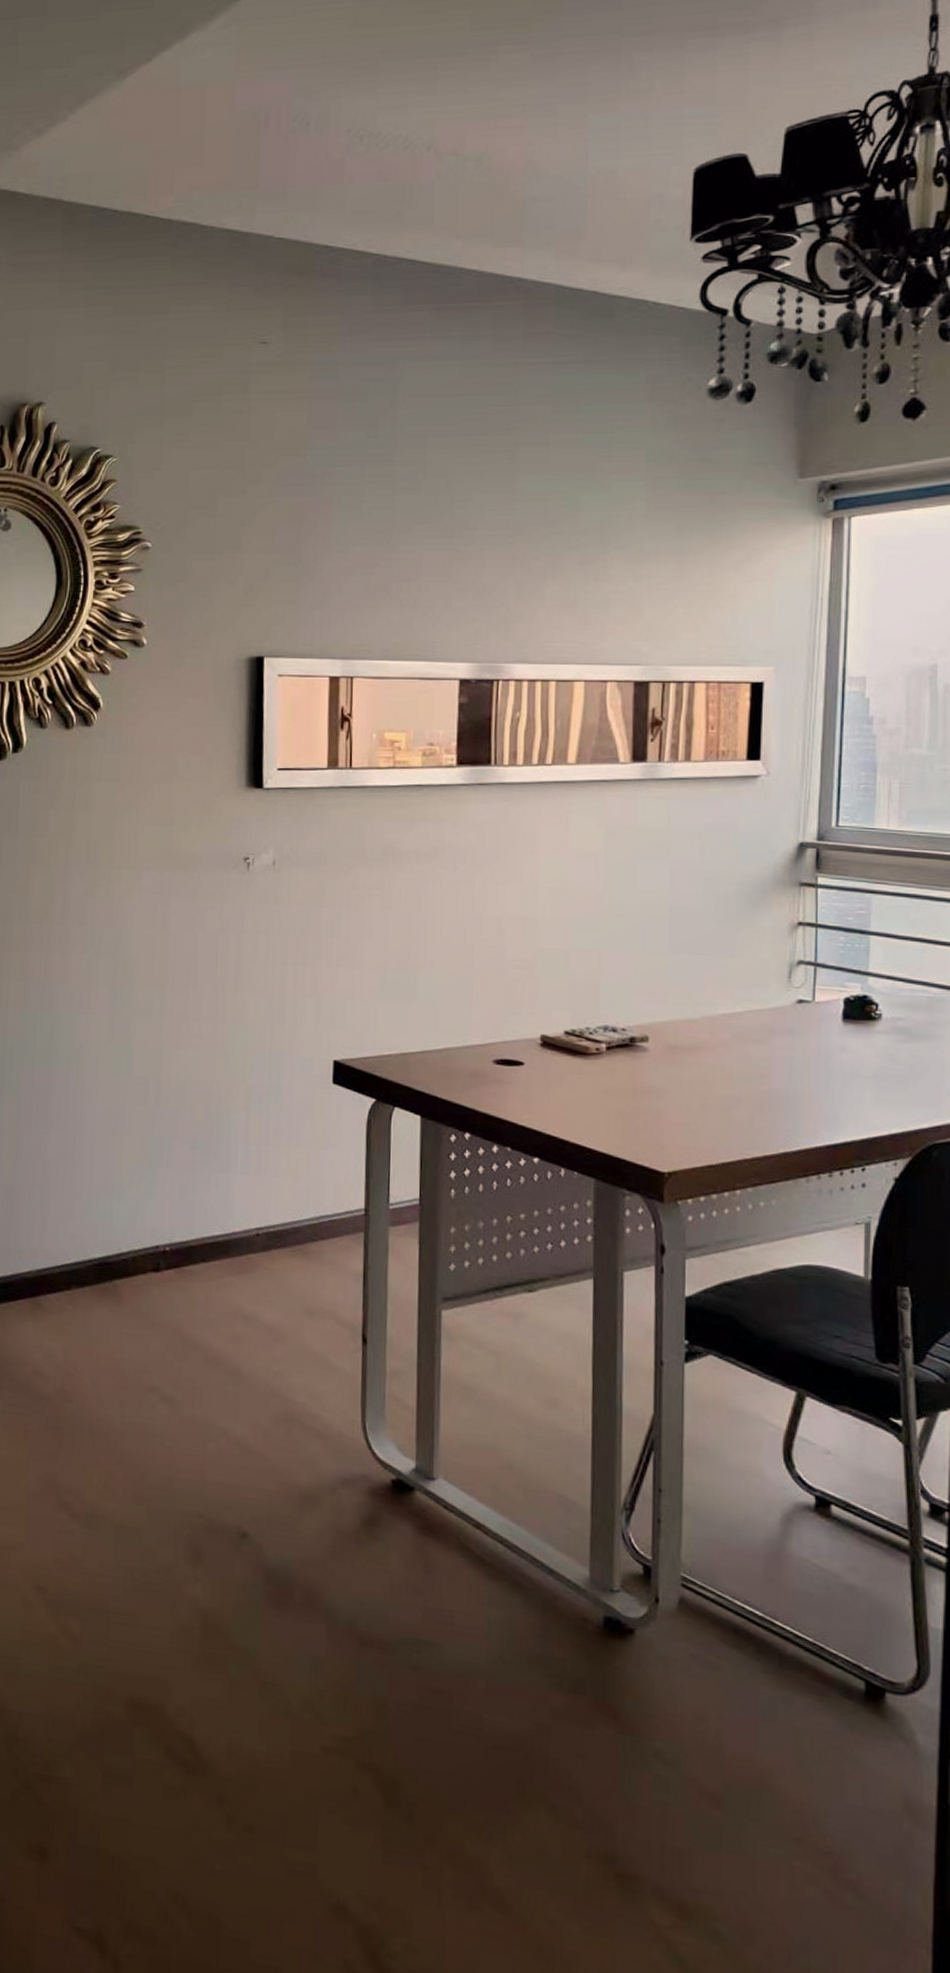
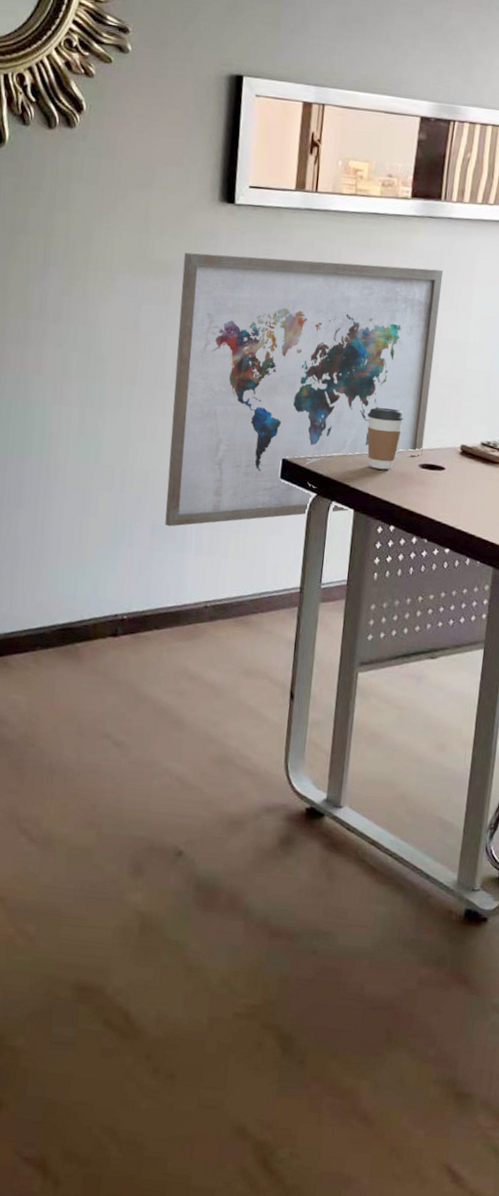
wall art: none [206,839,501,1144] -> present [165,252,444,527]
coffee cup: none [428,997,470,1068] -> present [367,407,404,470]

